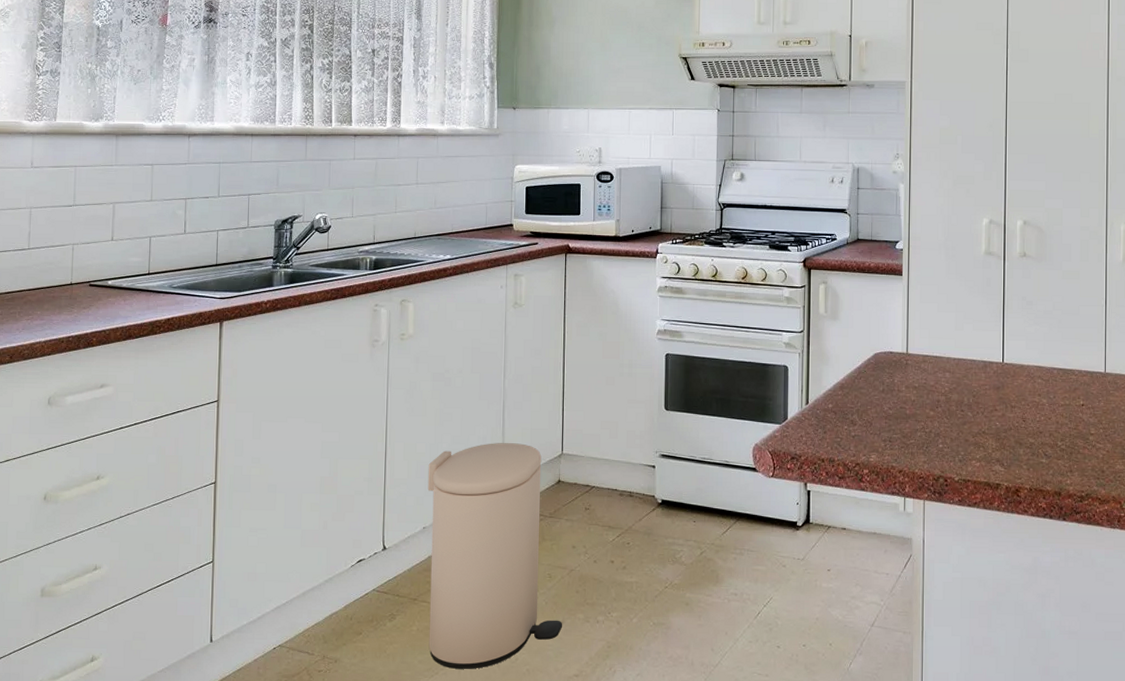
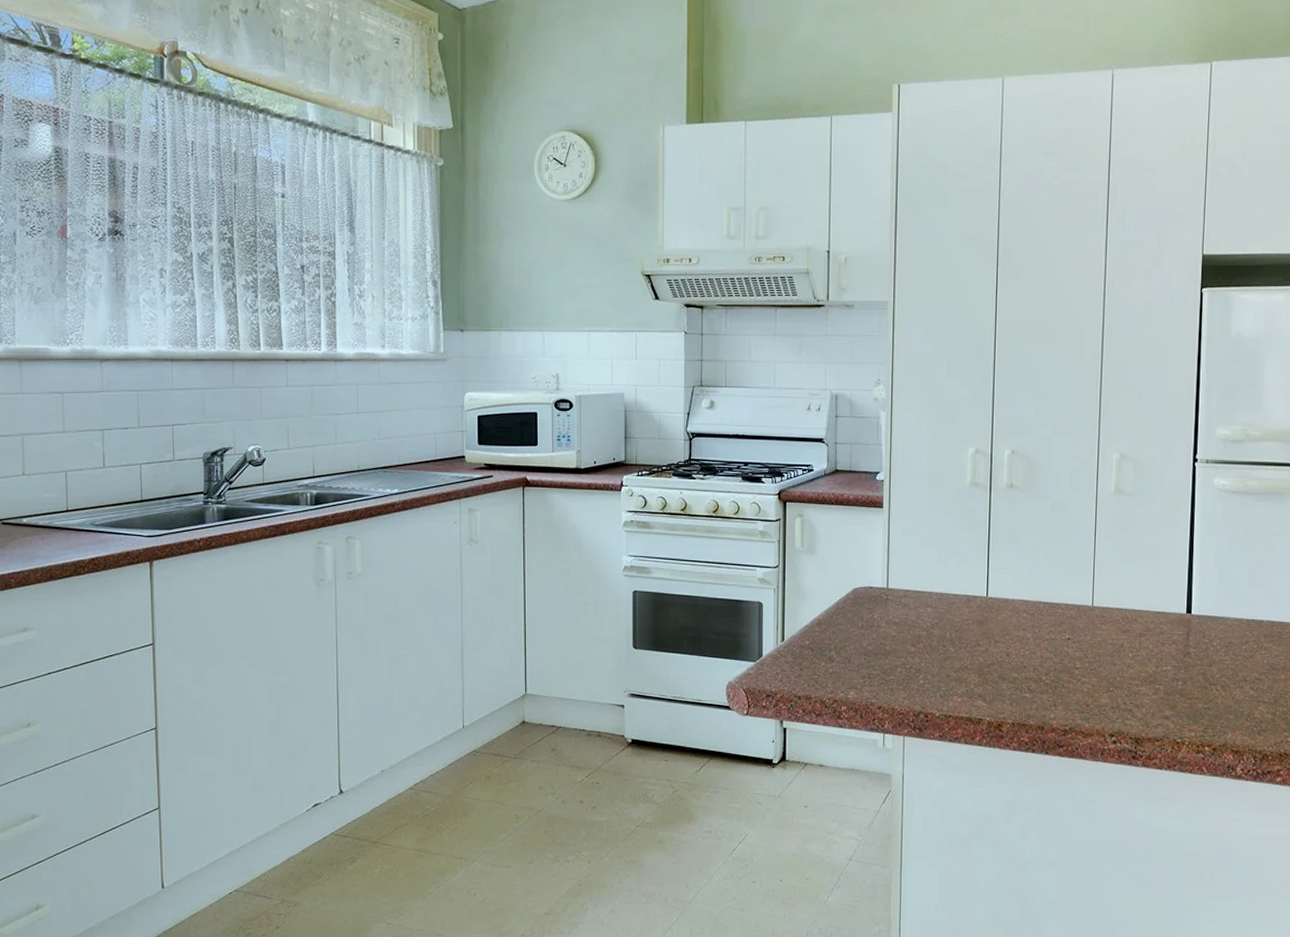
pedal bin: present [427,443,563,669] -> none [384,684,532,910]

